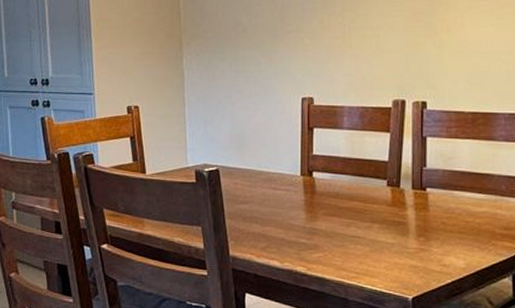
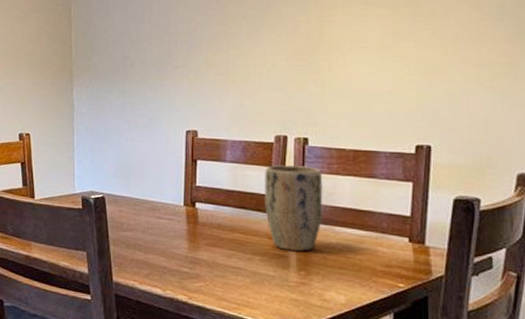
plant pot: none [383,129,442,217] -> present [265,164,323,251]

